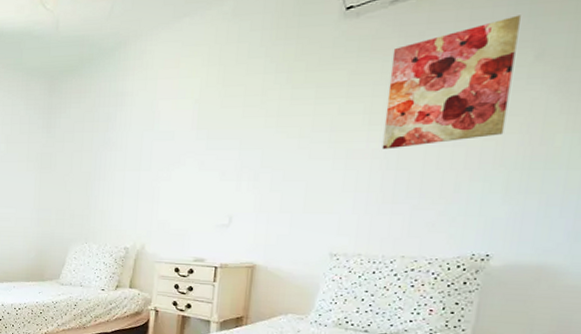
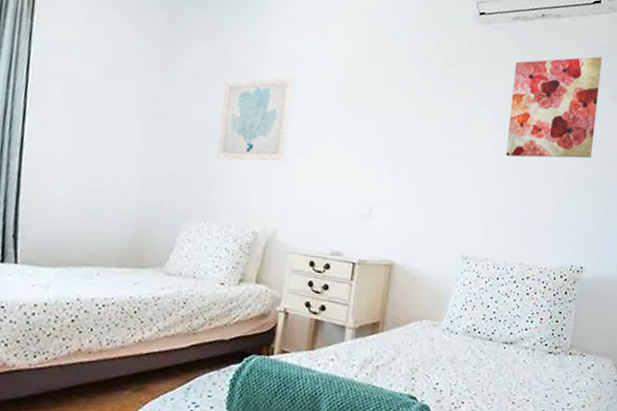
wall art: none [91,115,151,193] -> present [216,76,293,161]

